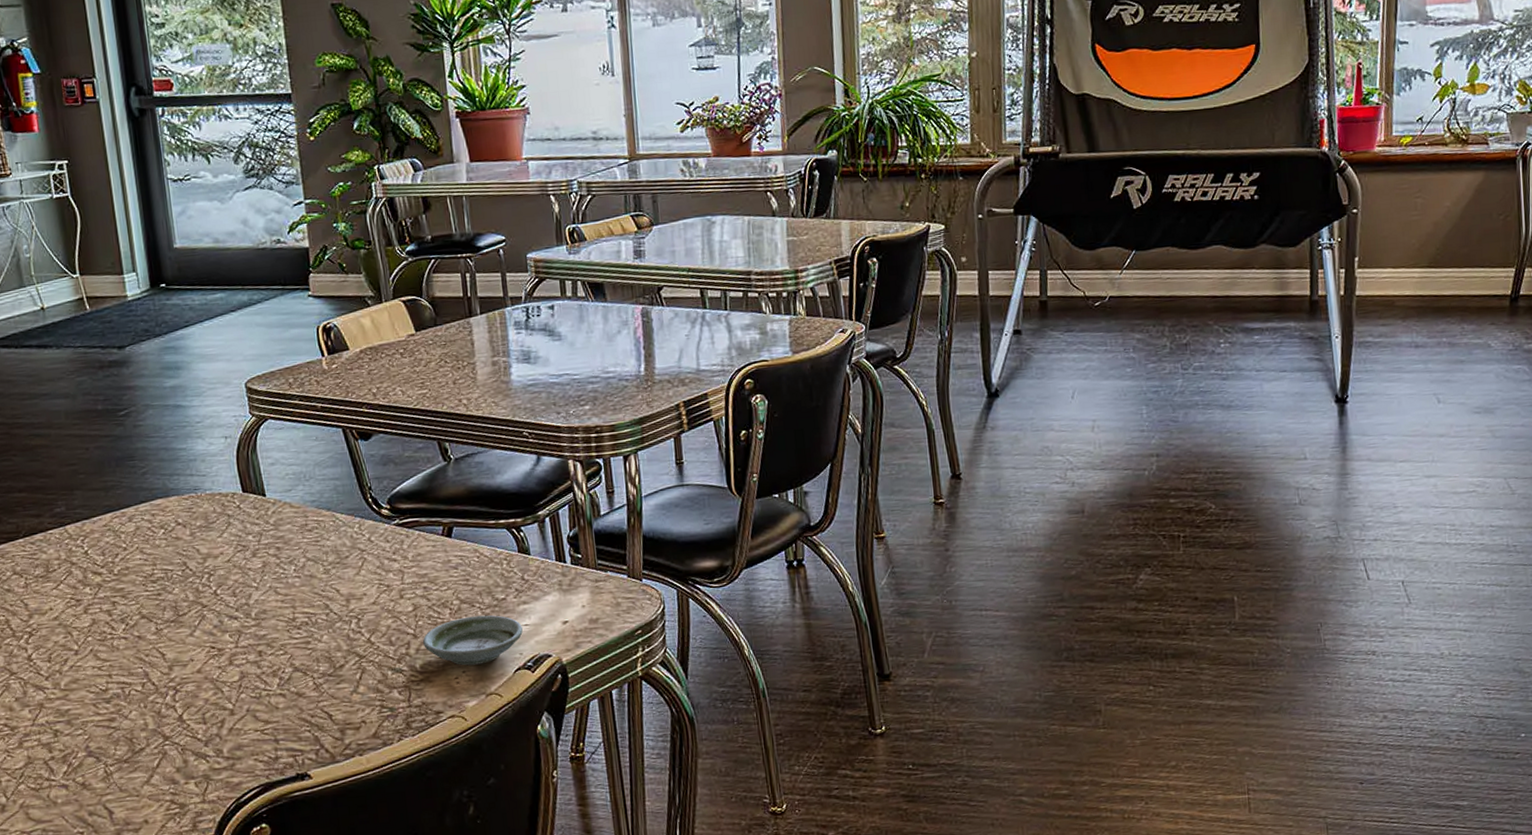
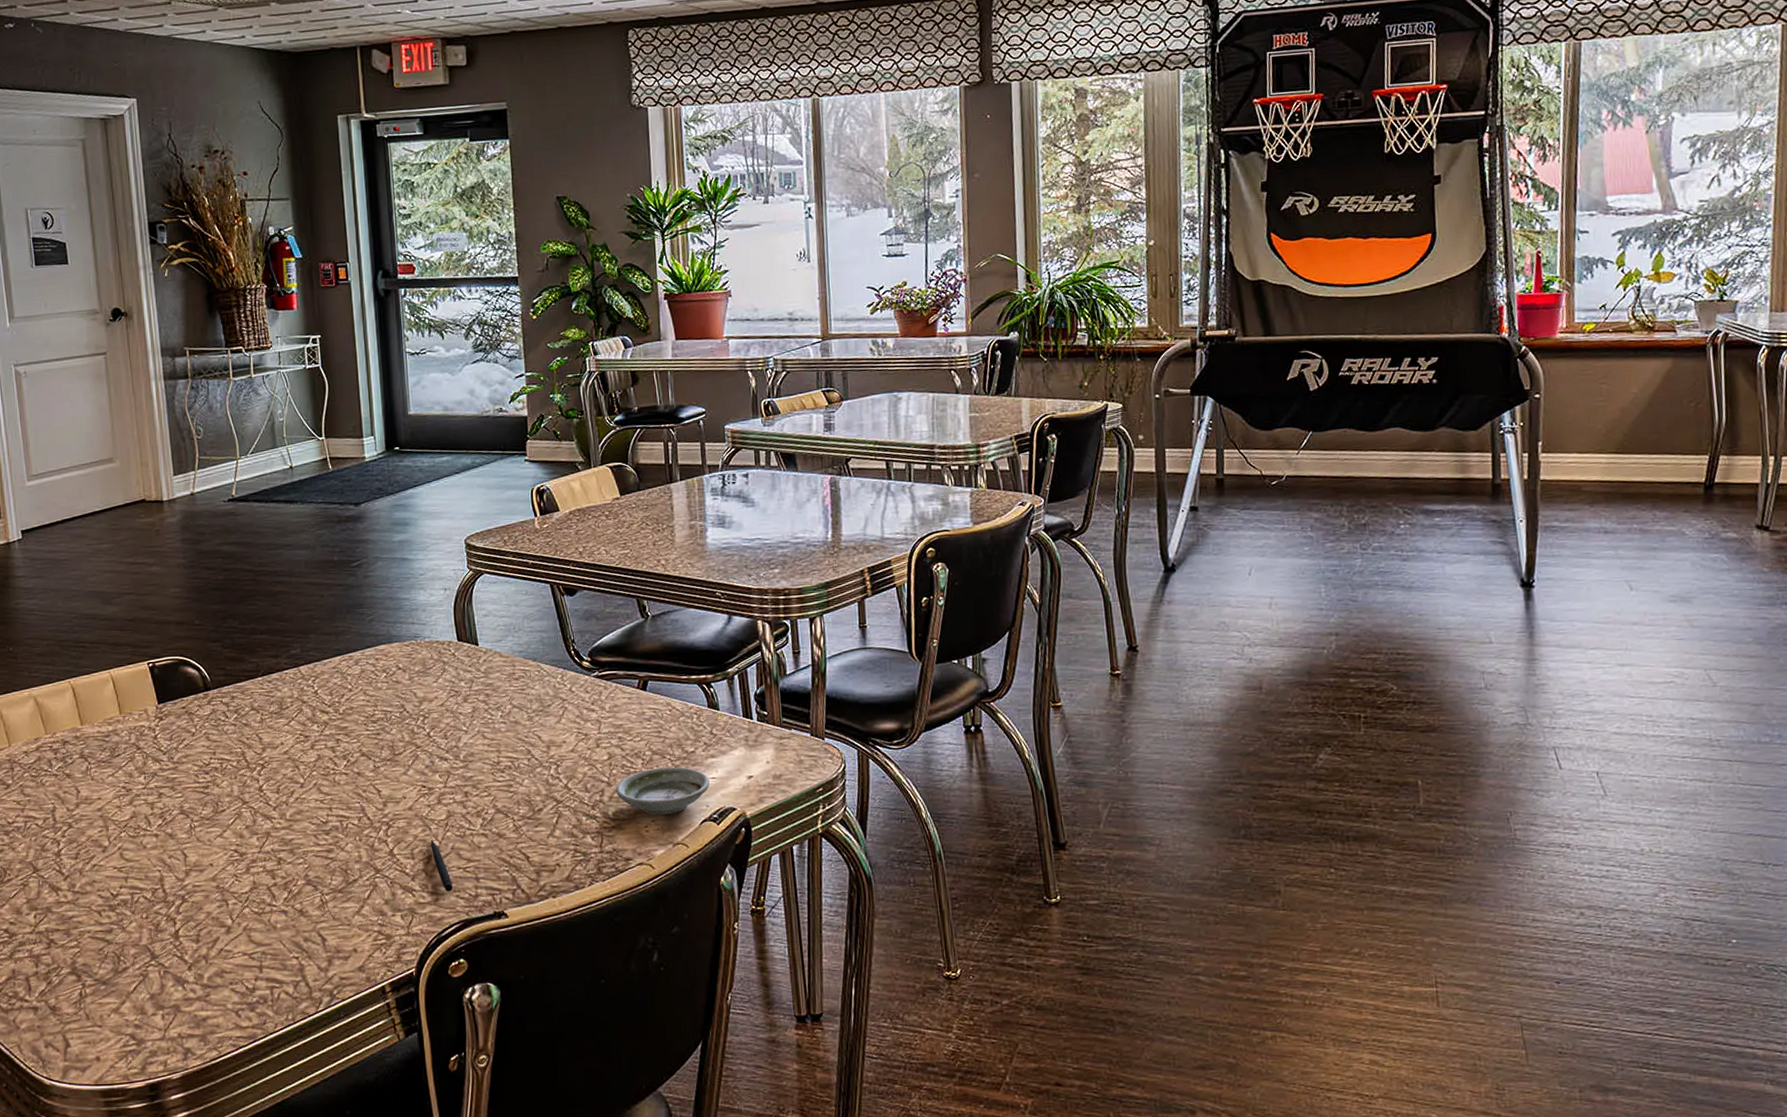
pen: none [223,703,251,756] -> present [430,840,453,892]

